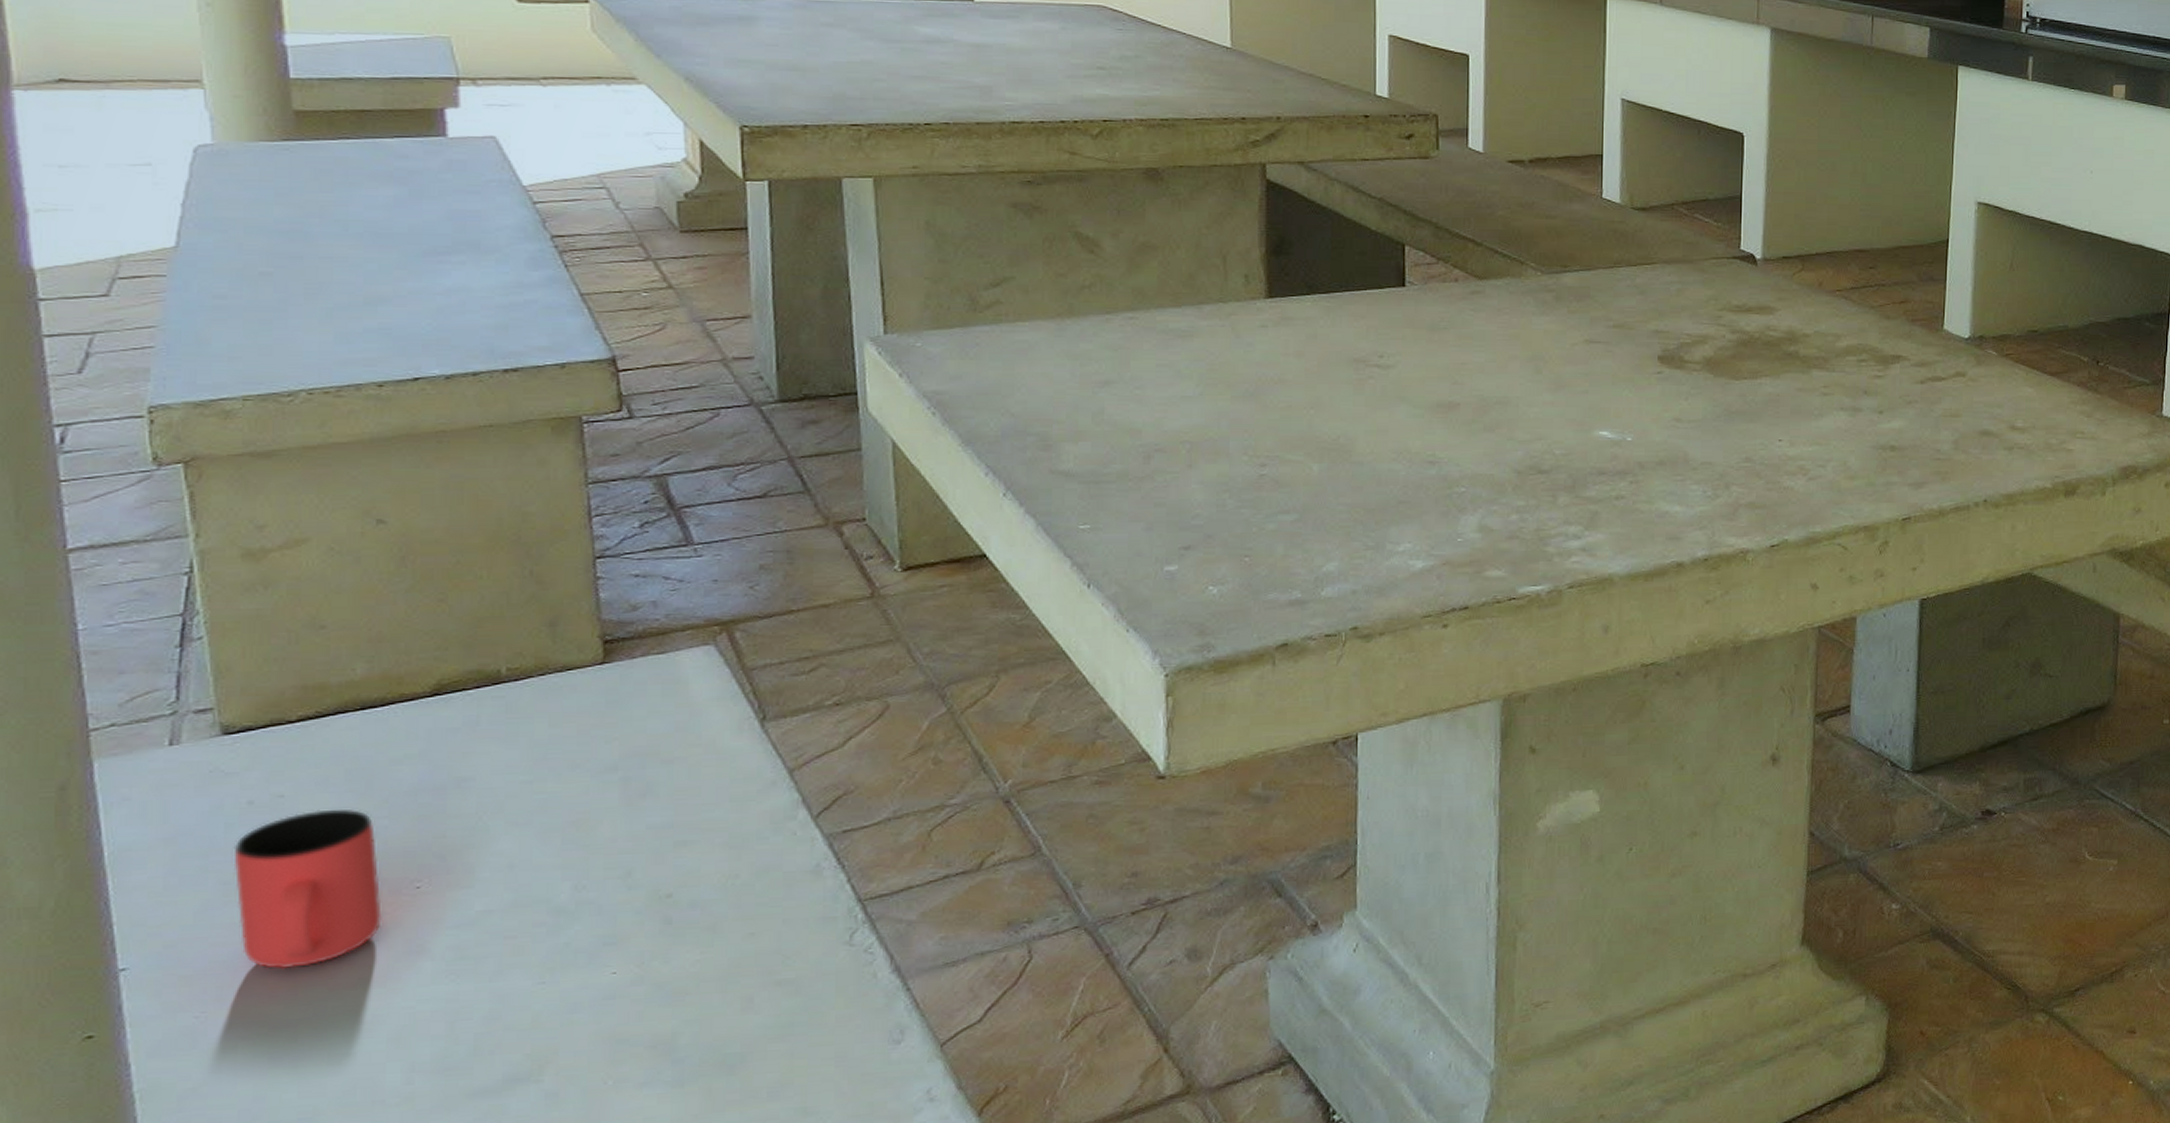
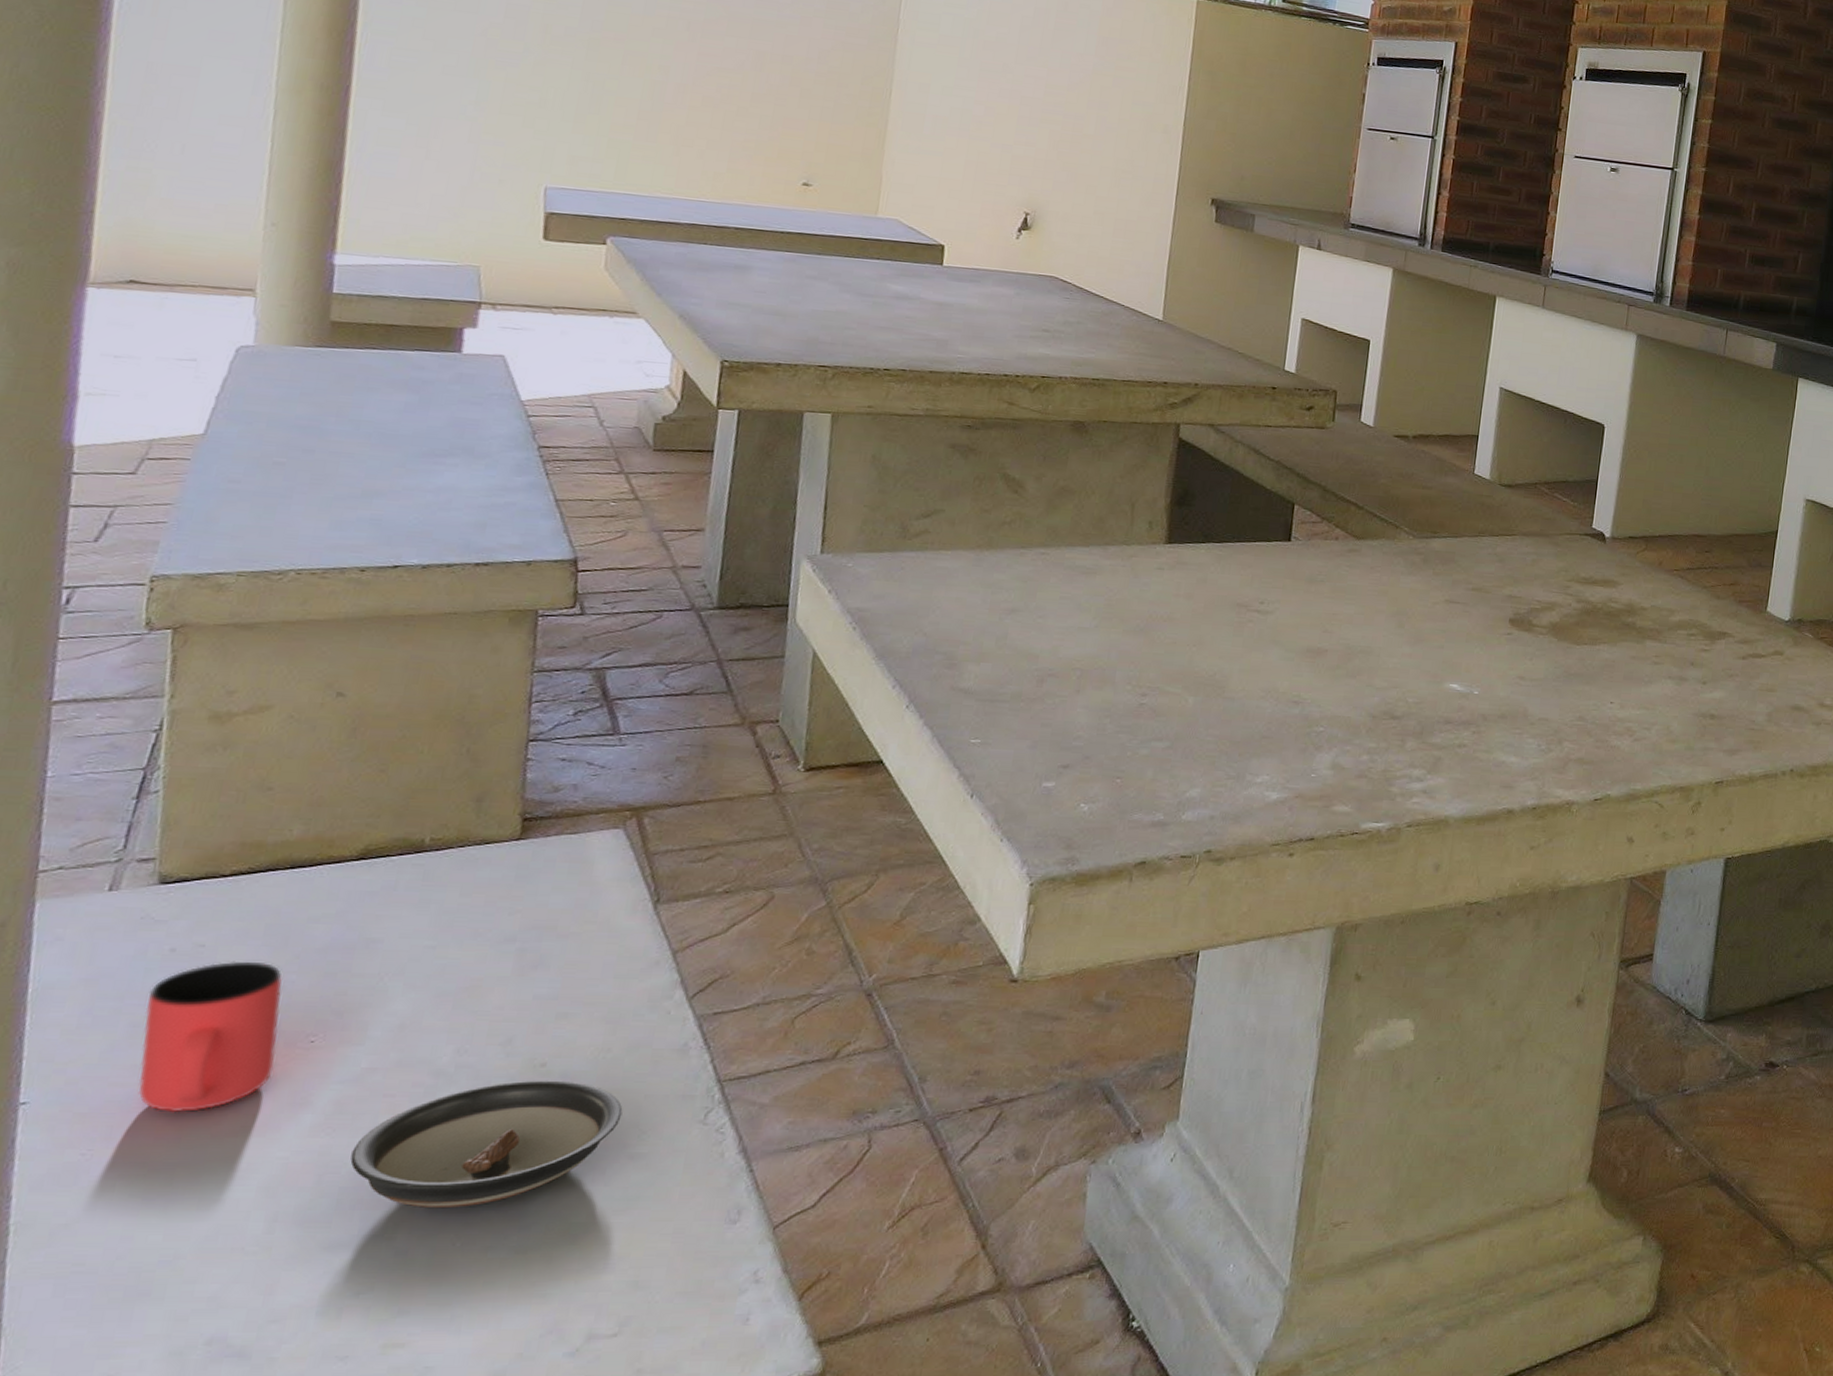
saucer: none [481,910,762,1048] -> present [350,1080,623,1207]

